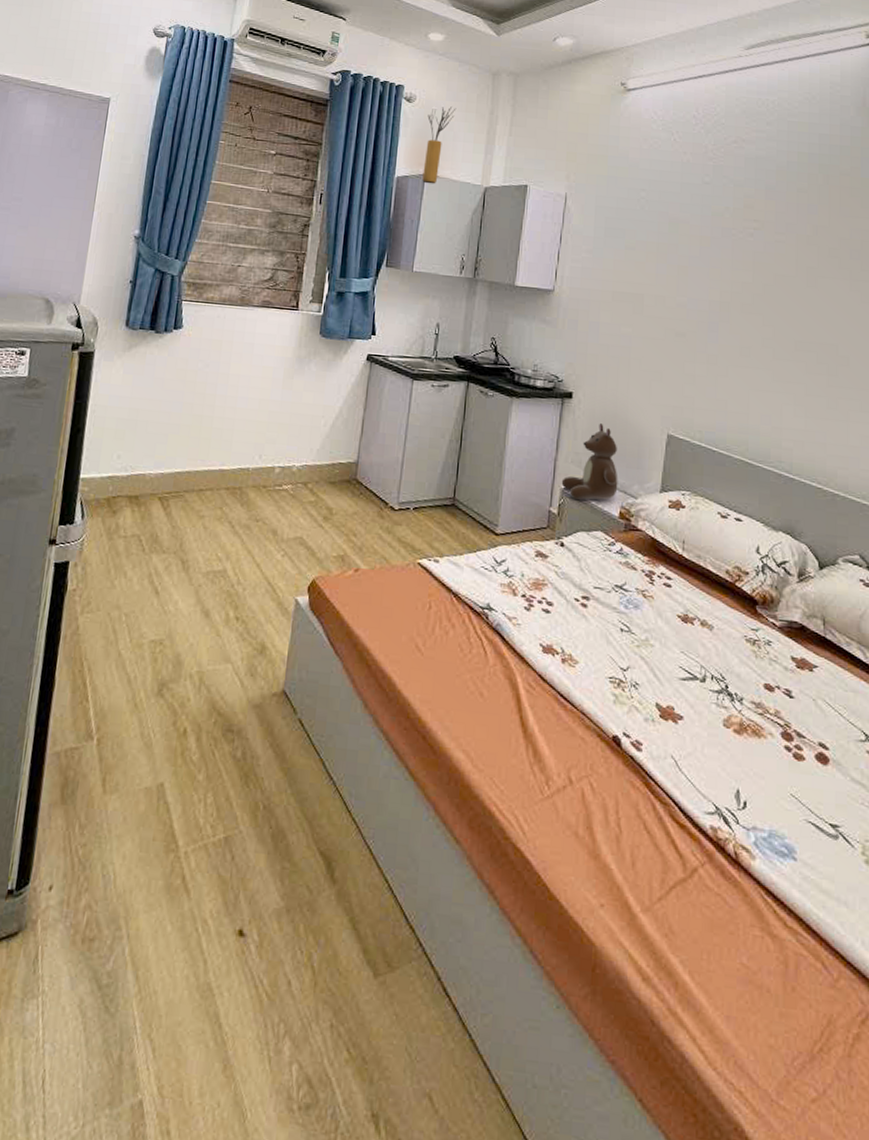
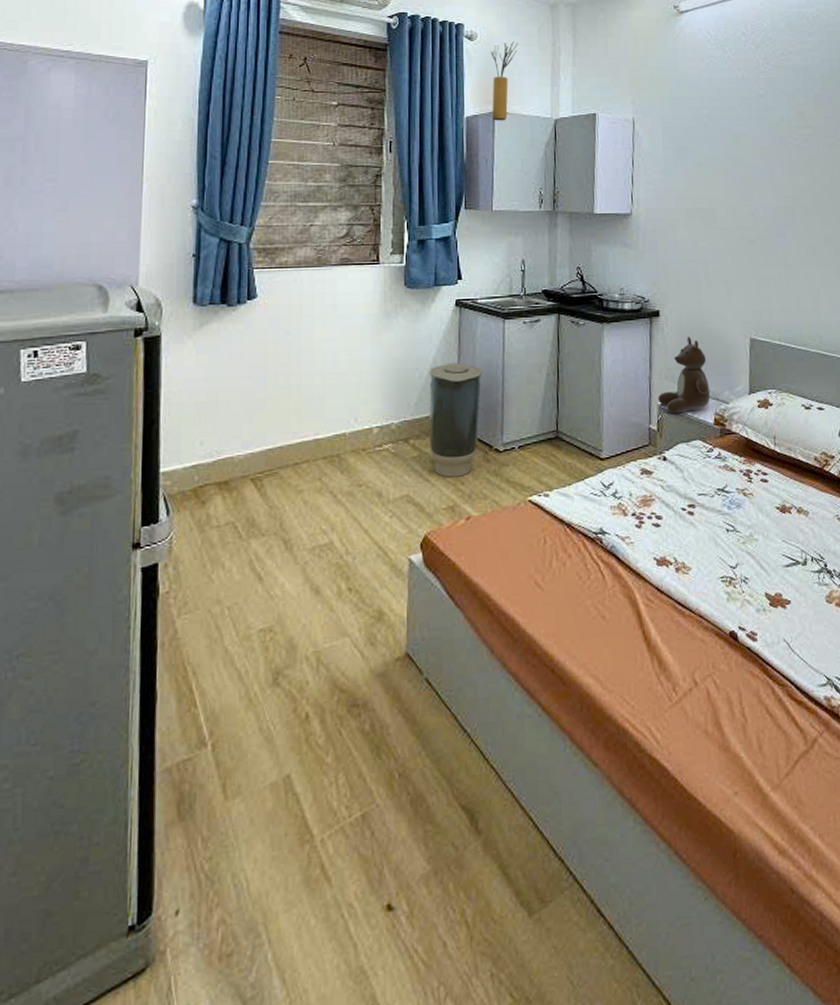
trash can: none [327,415,386,529] -> present [429,362,483,478]

